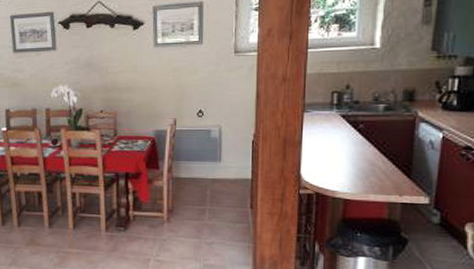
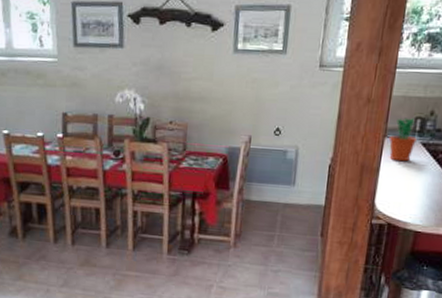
flower pot: none [308,93,335,134] -> present [388,118,417,162]

